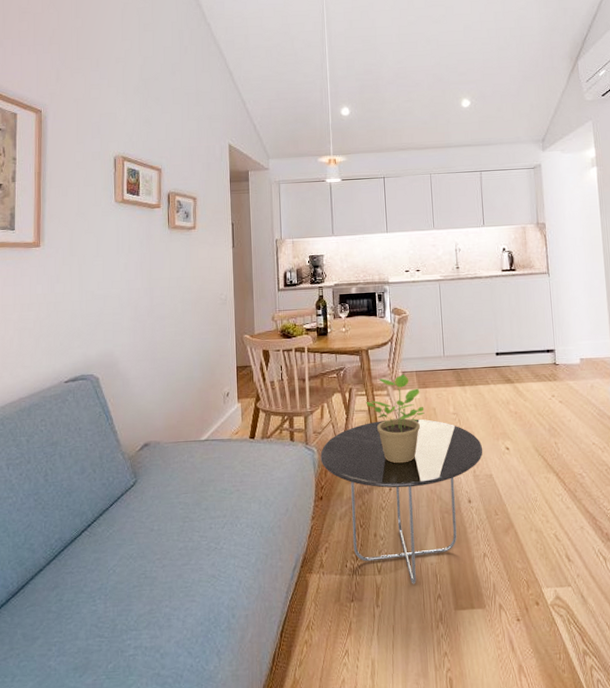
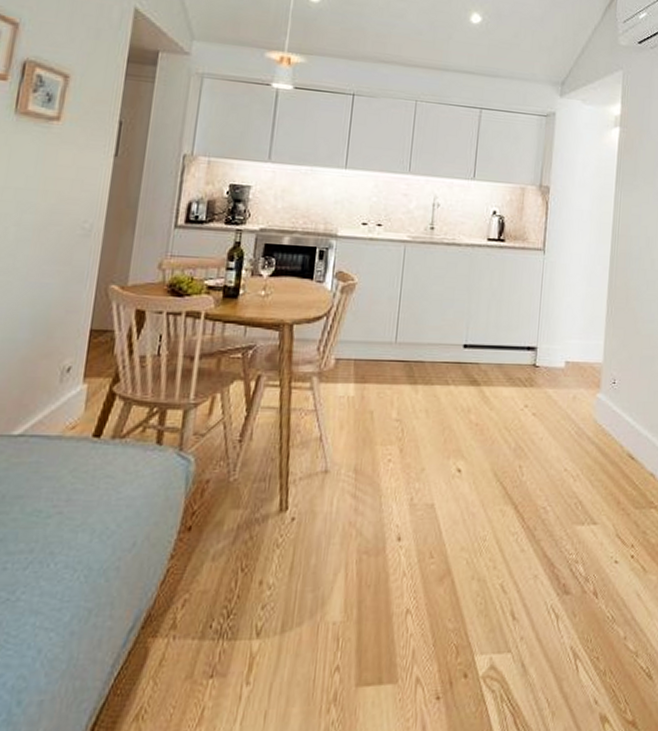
side table: present [320,419,483,584] -> none [197,423,428,652]
potted plant: present [366,374,425,464] -> none [278,361,358,484]

